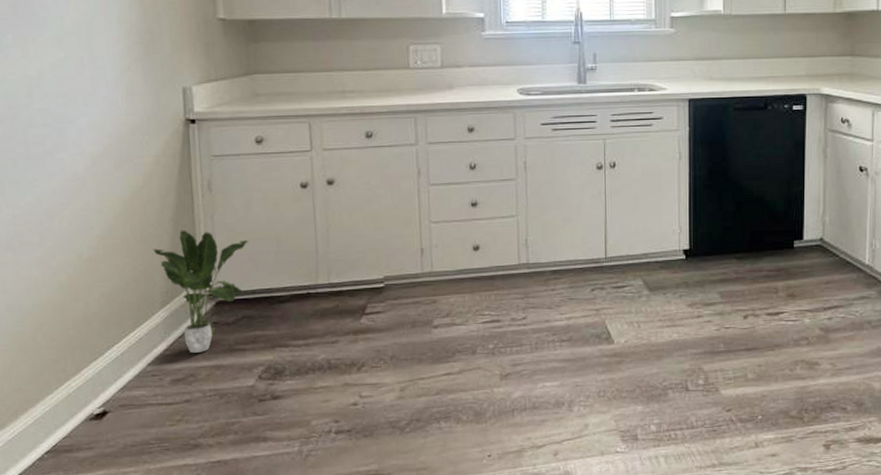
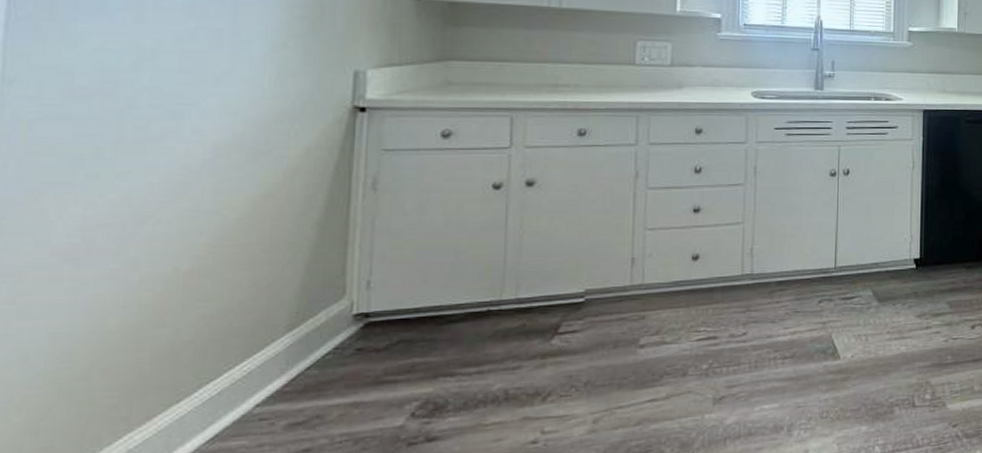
potted plant: present [153,230,248,353] -> none [285,236,417,388]

